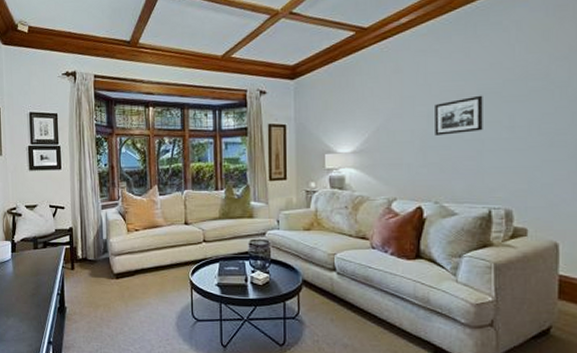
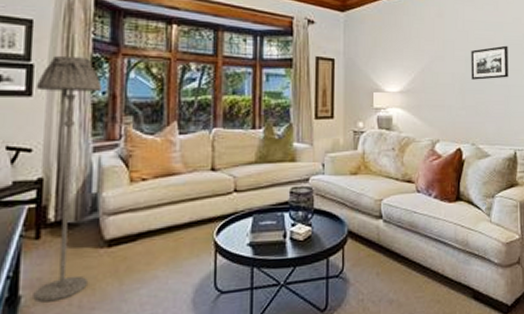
floor lamp: none [62,138,105,313] -> present [33,55,102,302]

